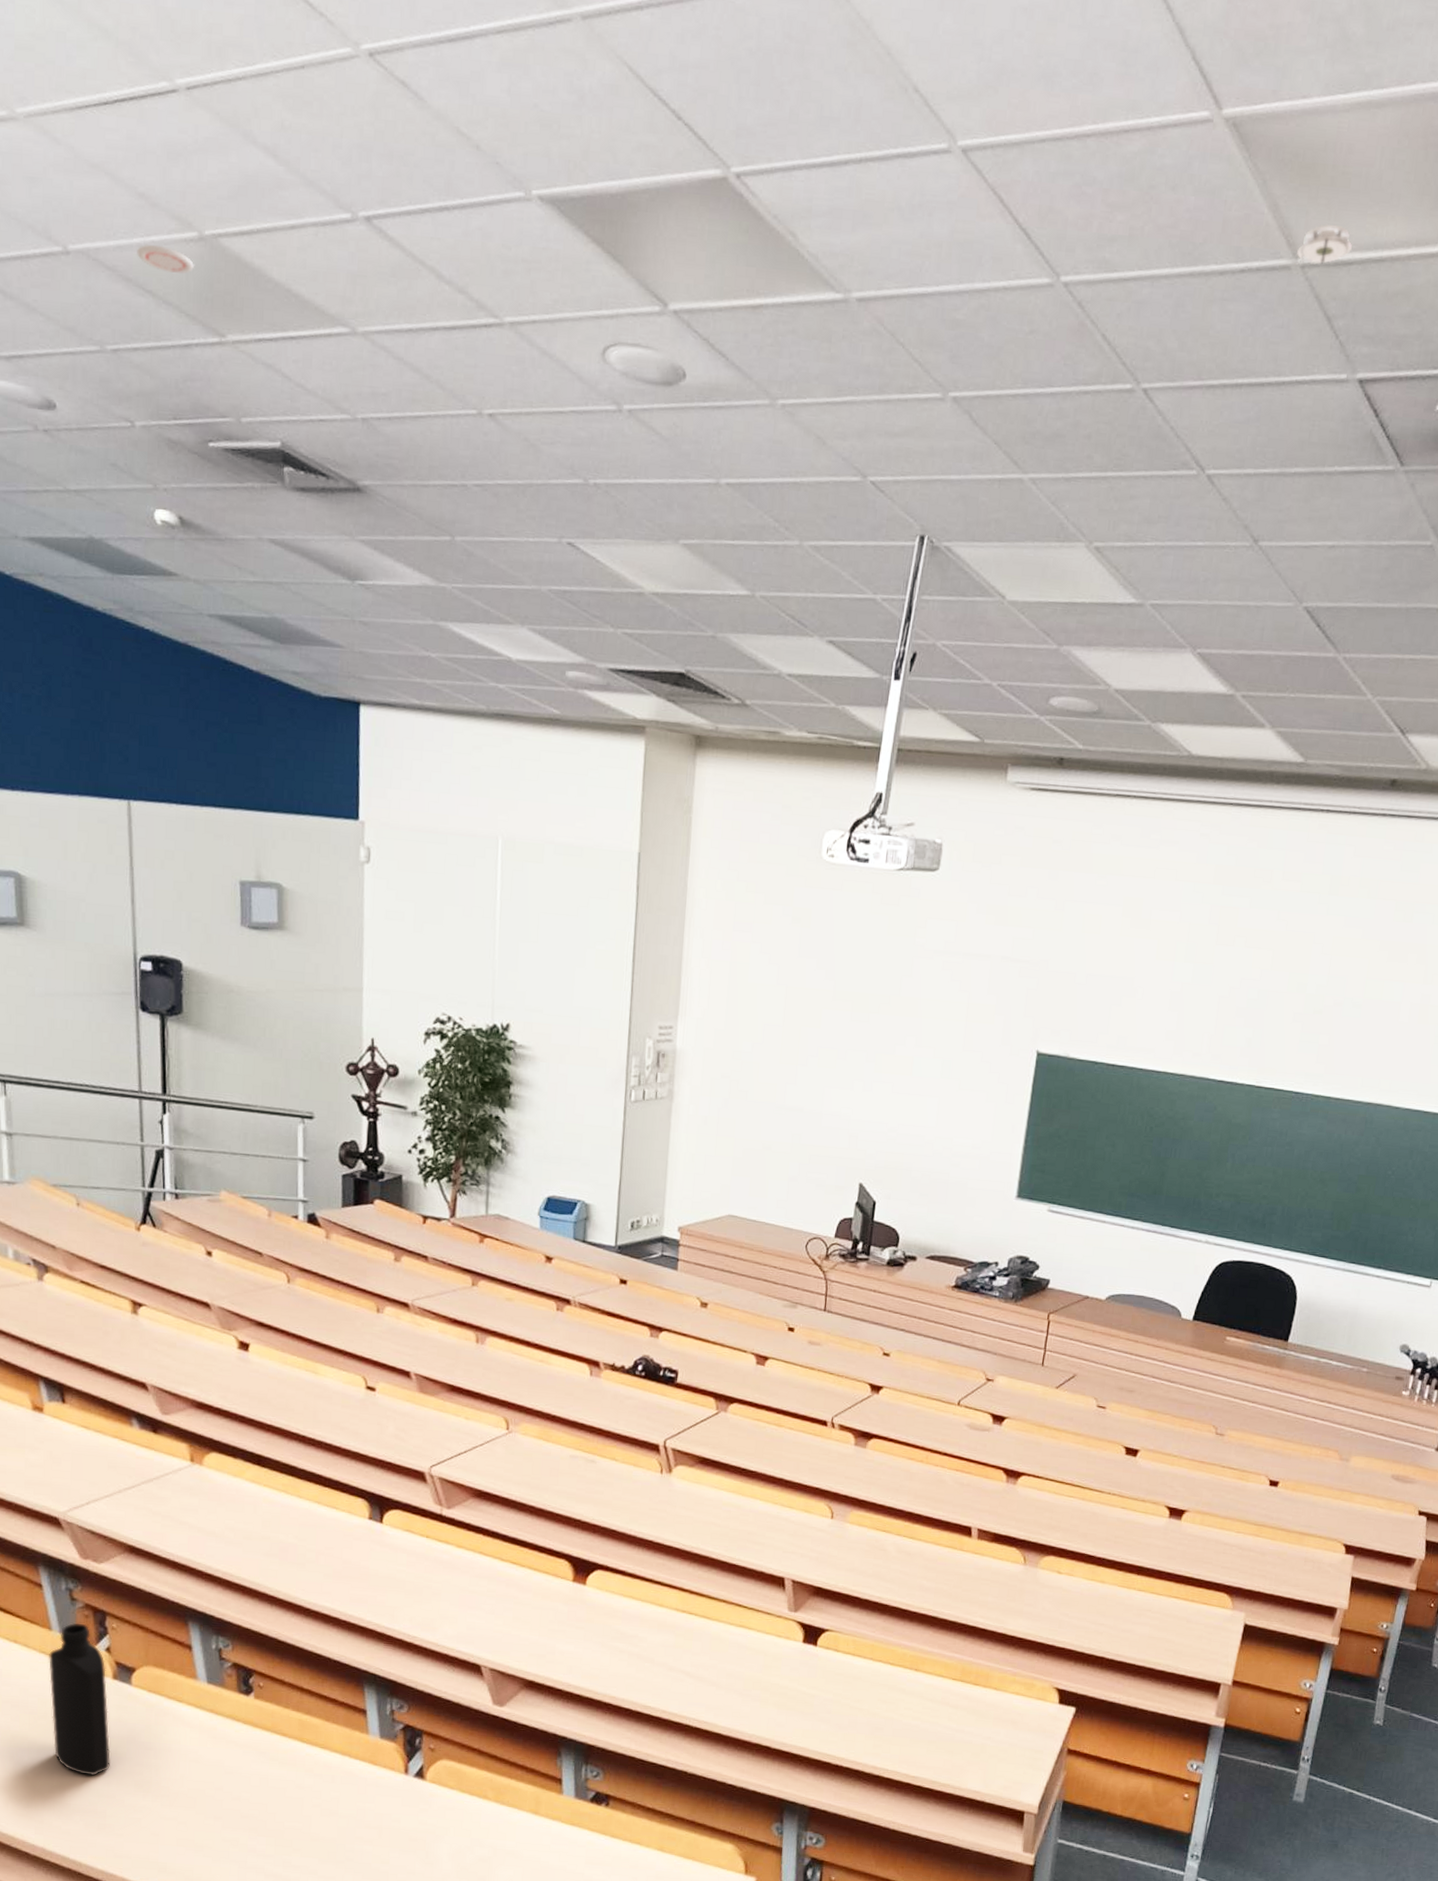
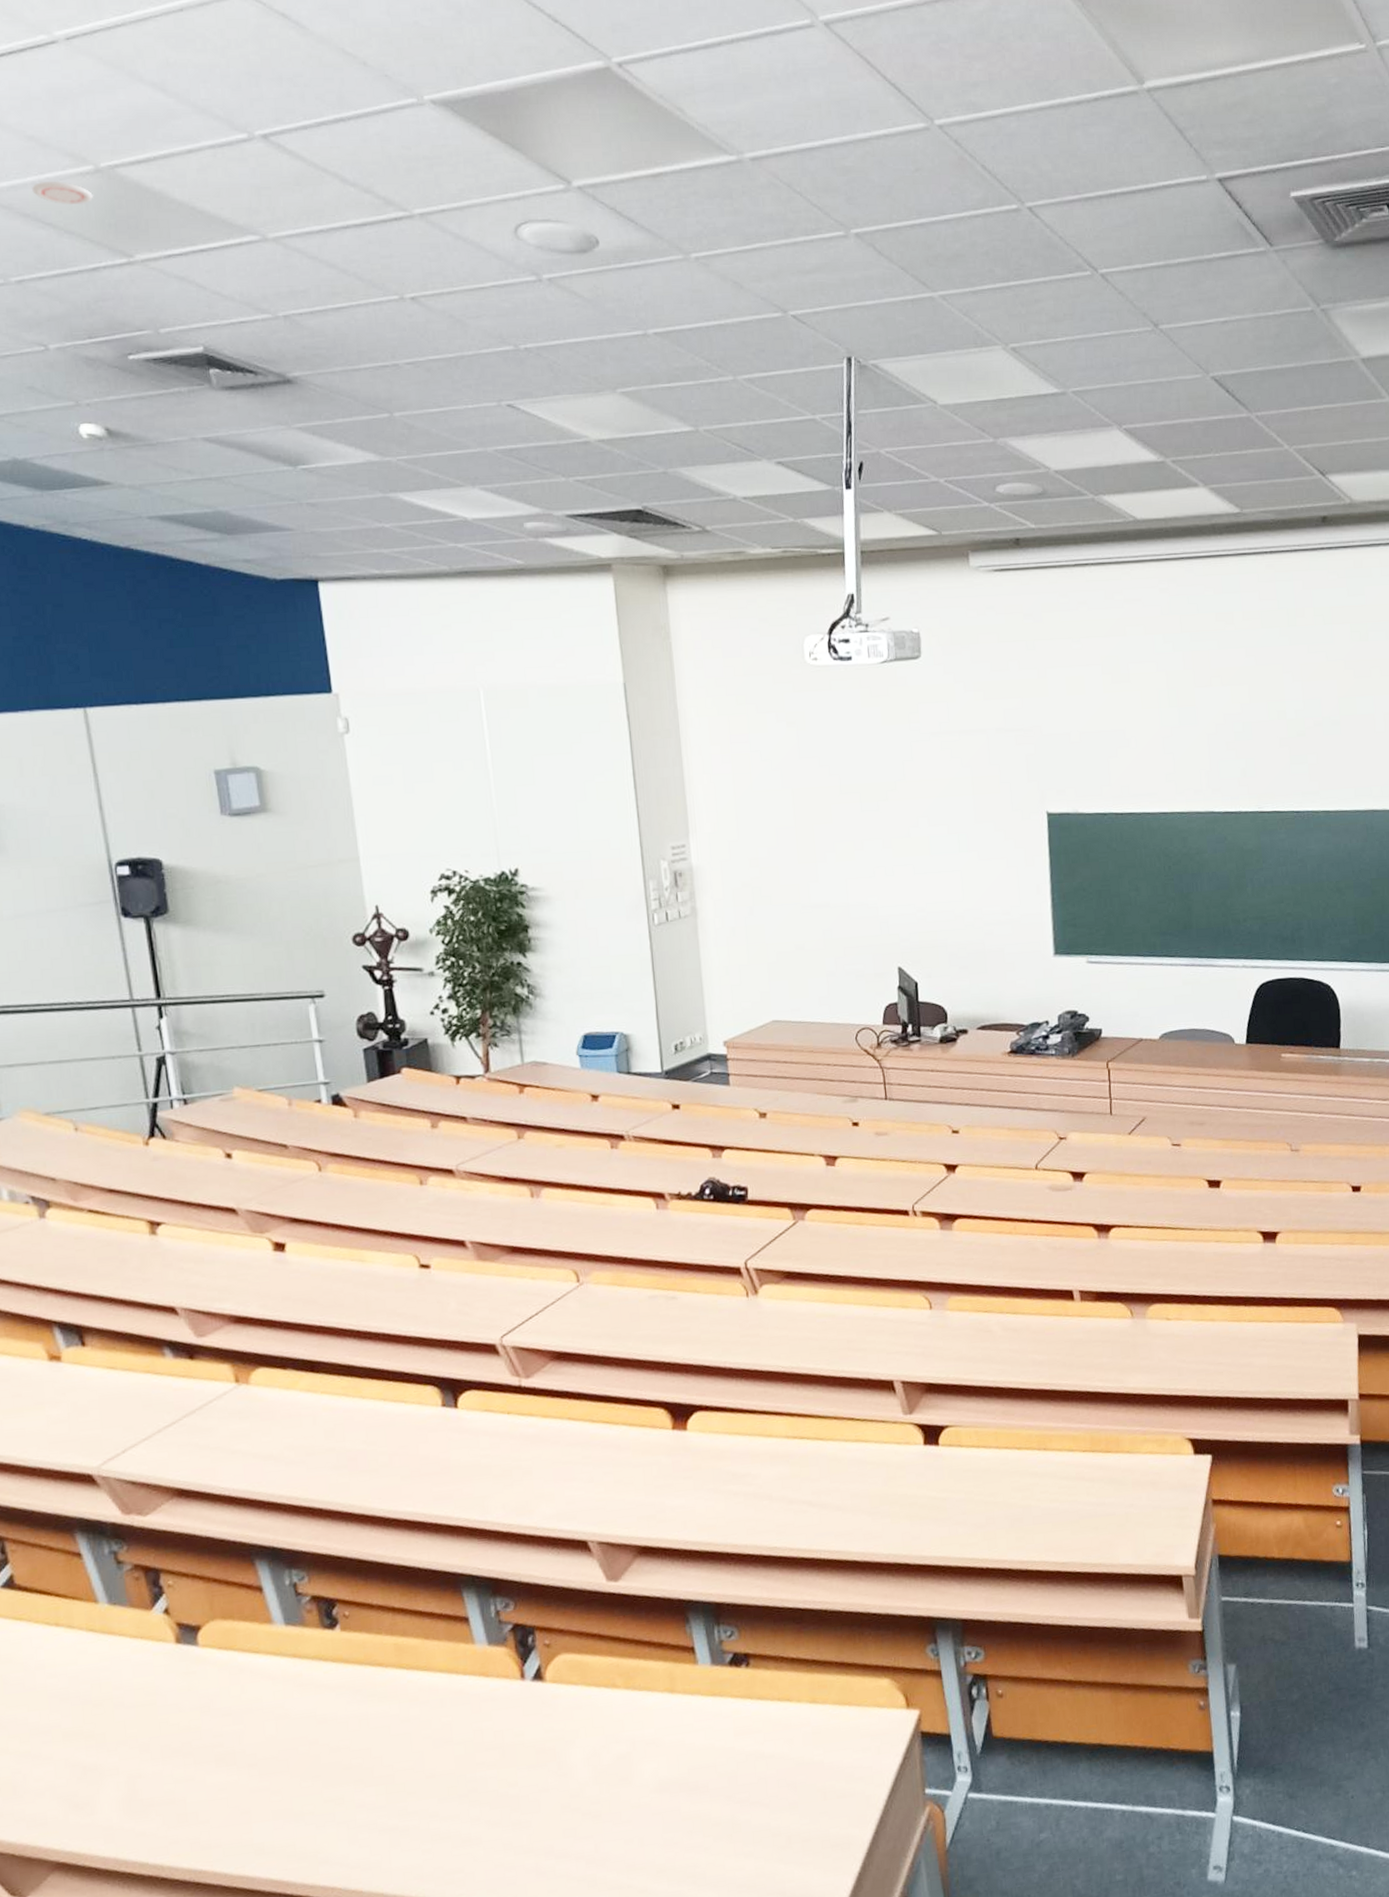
bottle: present [49,1623,111,1776] -> none [98,1587,184,1762]
smoke detector: present [1294,224,1352,266] -> none [1141,54,1188,90]

